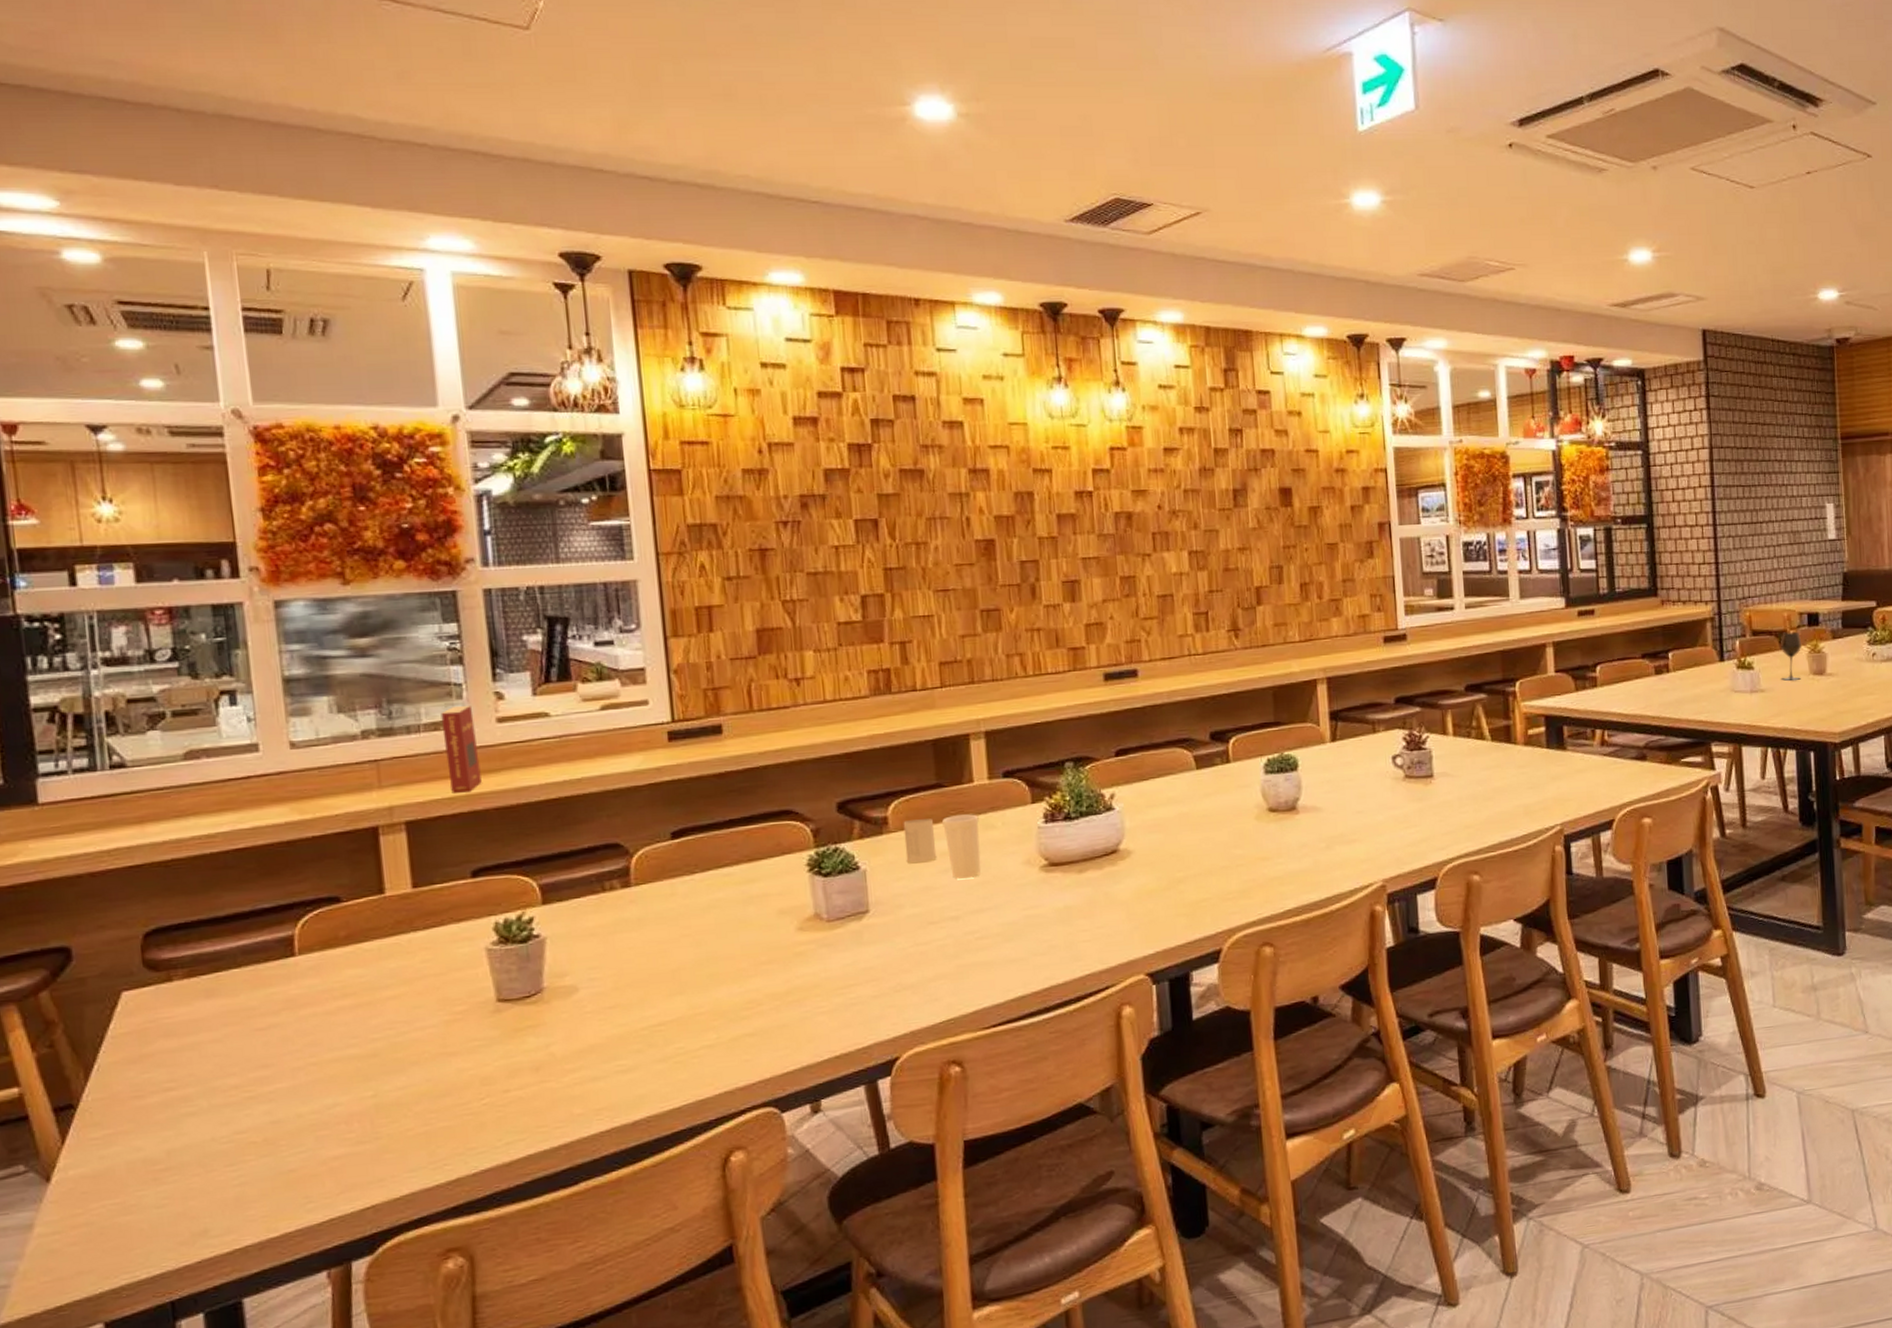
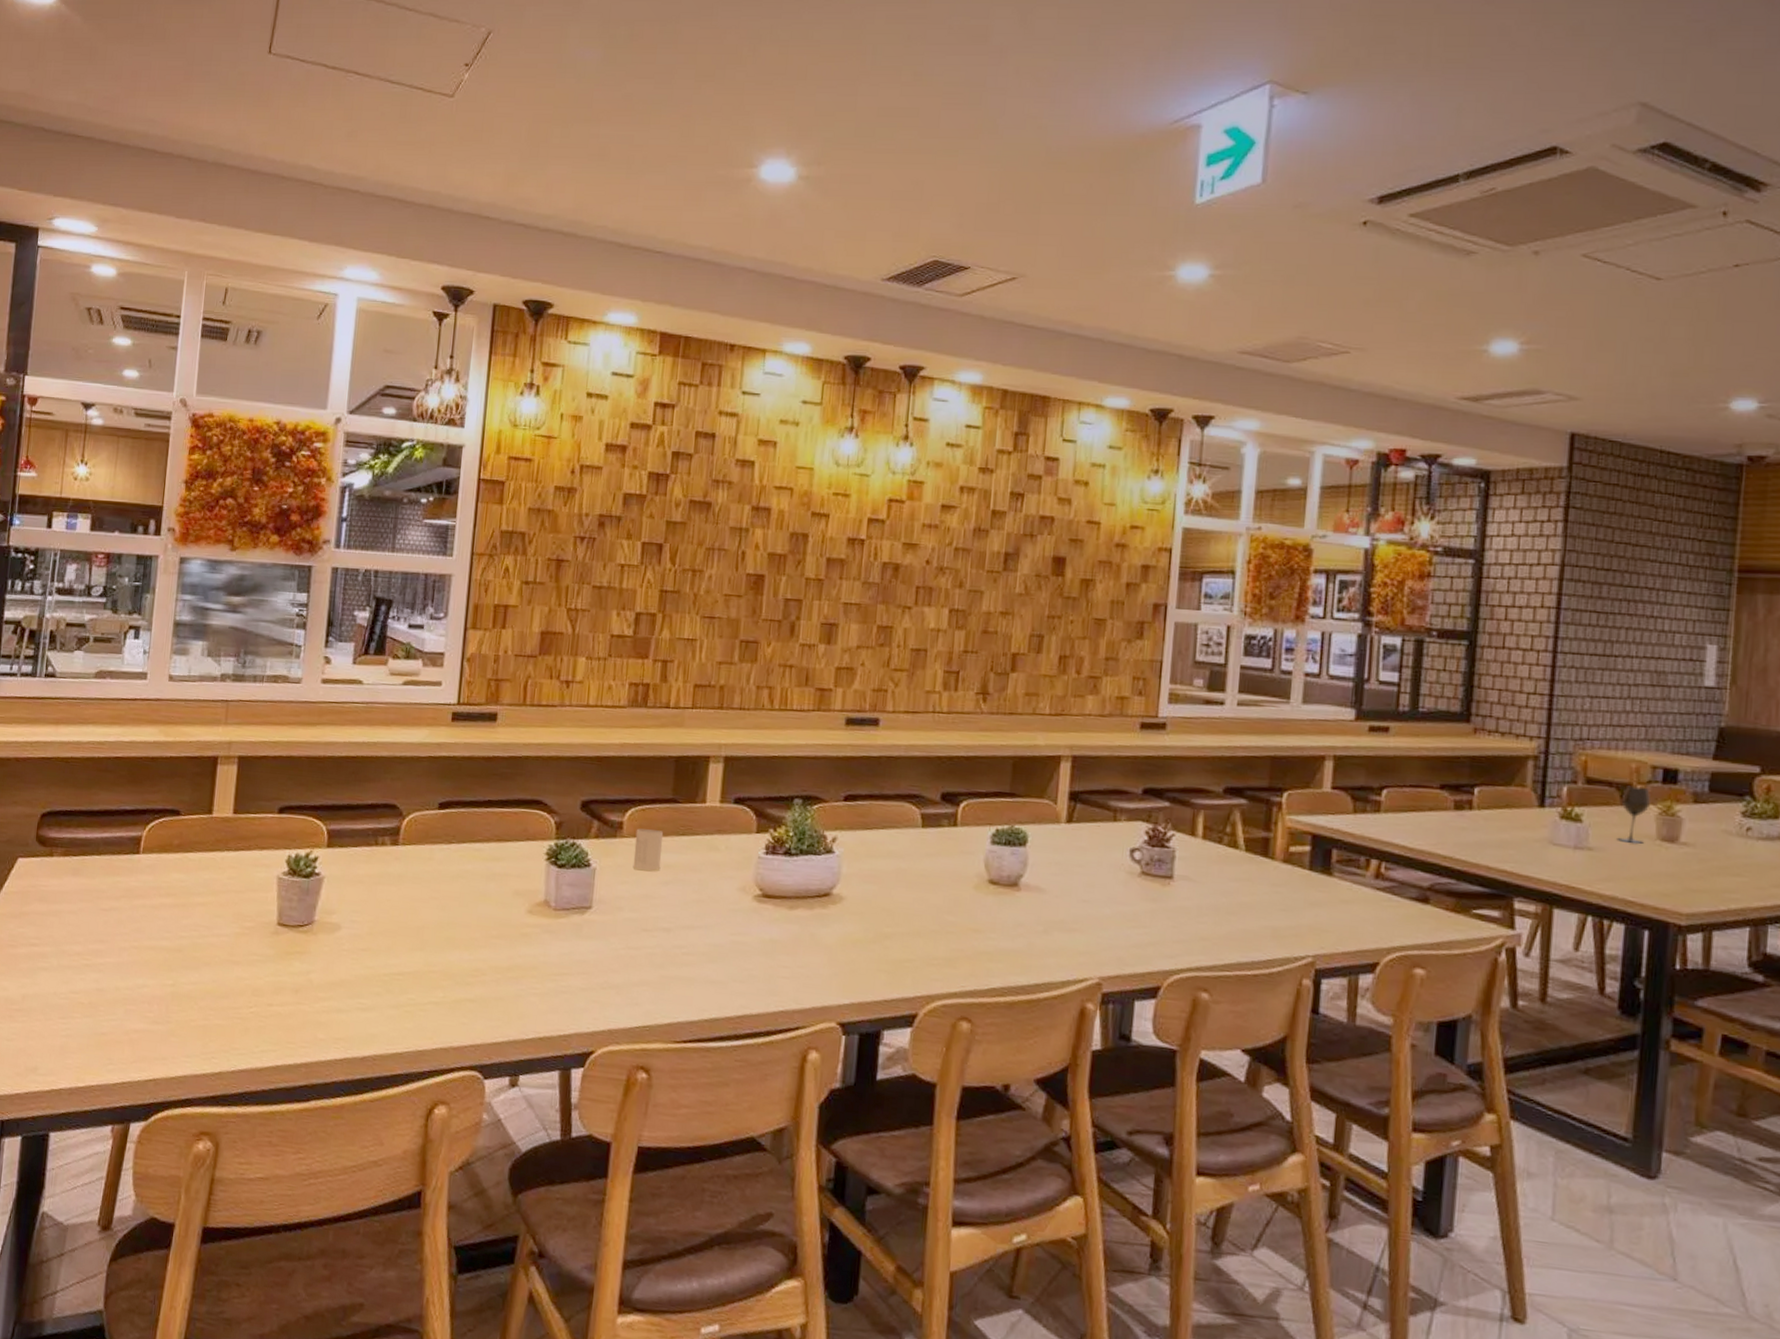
book: present [440,705,482,795] -> none [277,663,305,741]
cup: present [942,814,982,879] -> none [671,831,705,895]

